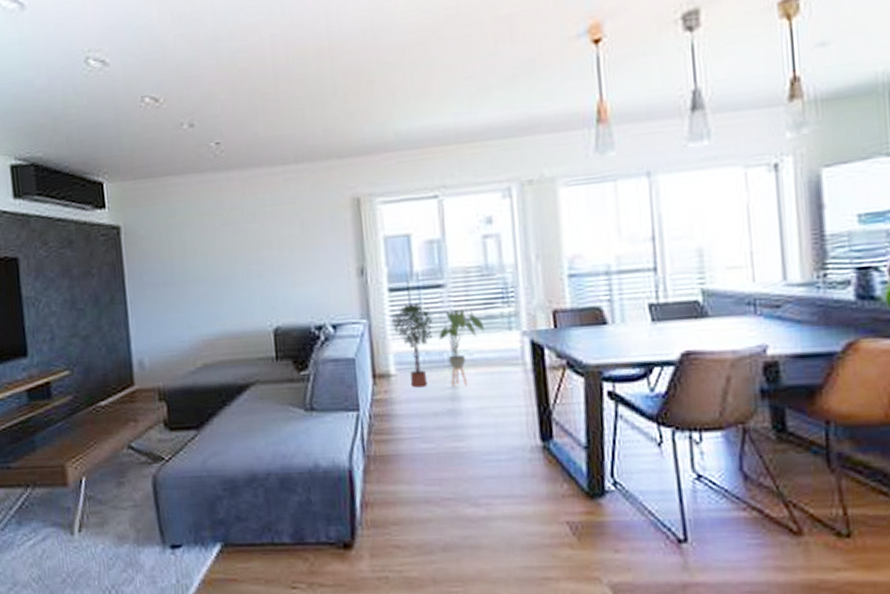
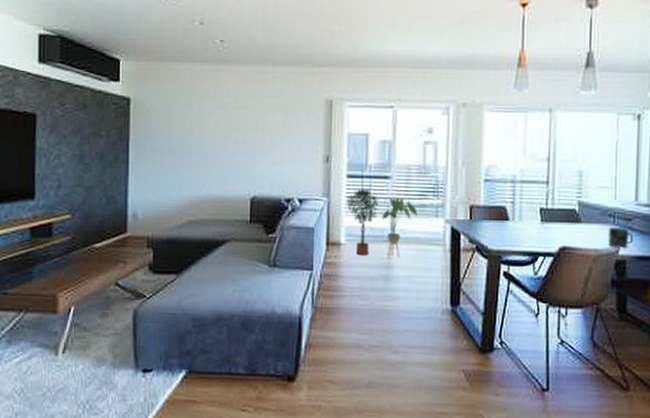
mug: none [748,318,786,346] -> present [608,227,633,248]

